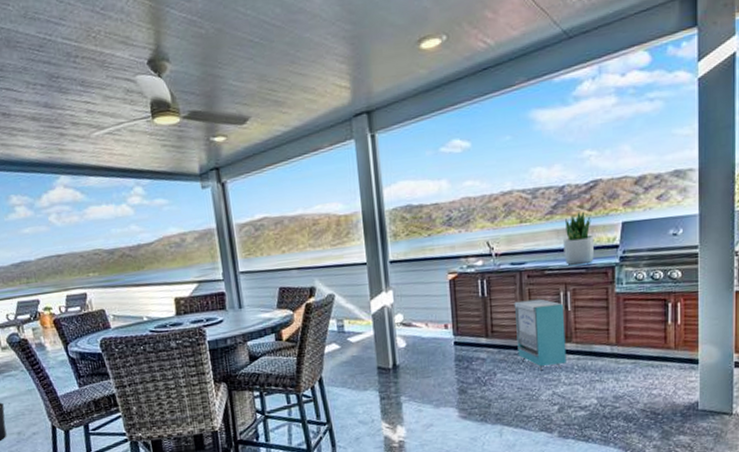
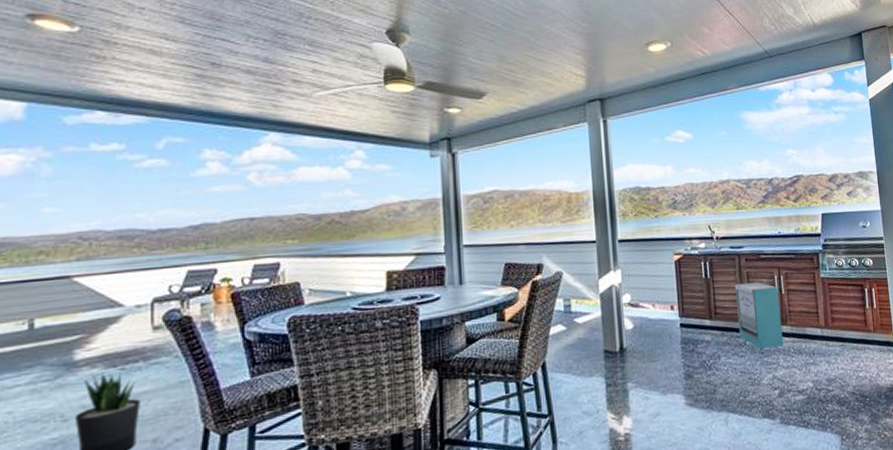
planter: present [563,211,594,265] -> none [774,202,801,251]

